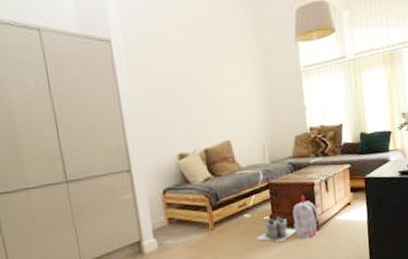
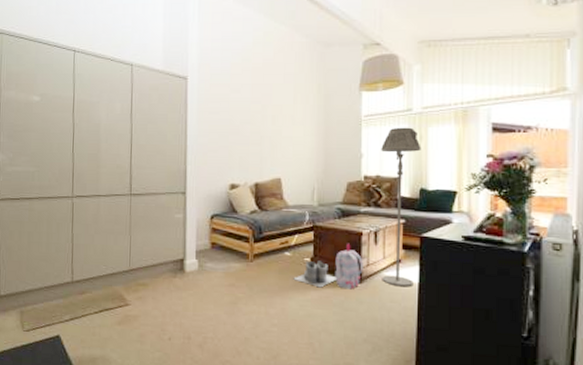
floor lamp: none [322,74,363,228] -> present [381,127,421,287]

